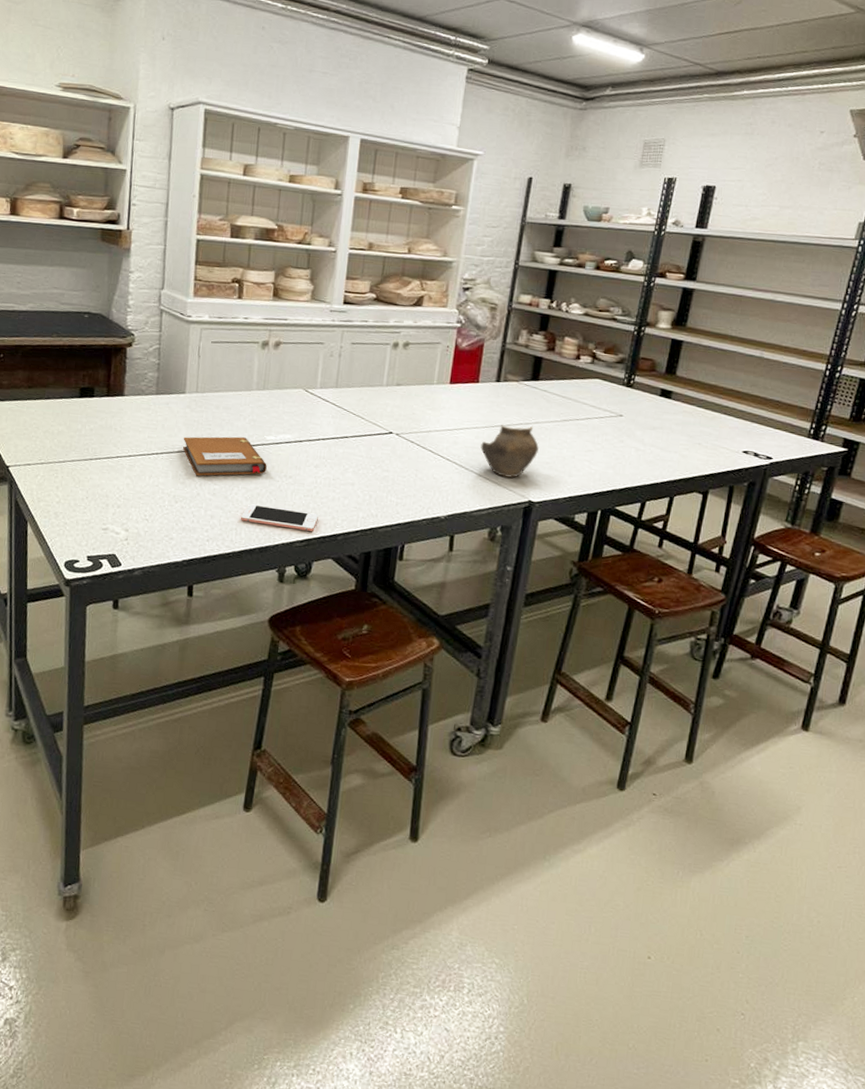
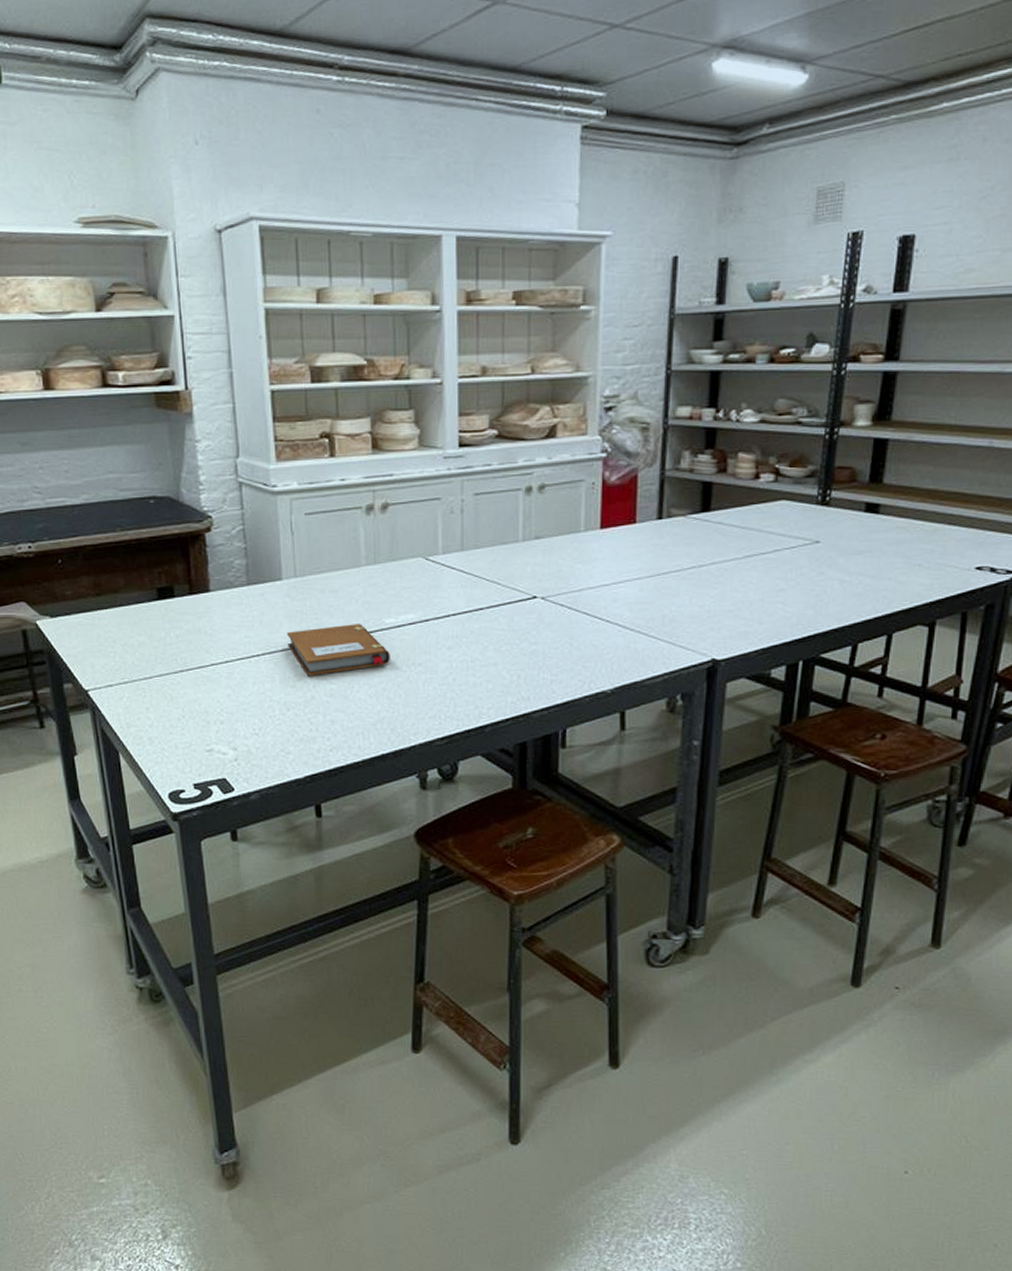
cell phone: present [241,504,319,531] -> none [367,702,459,726]
ceramic bowl: present [480,425,540,478] -> none [646,569,720,635]

